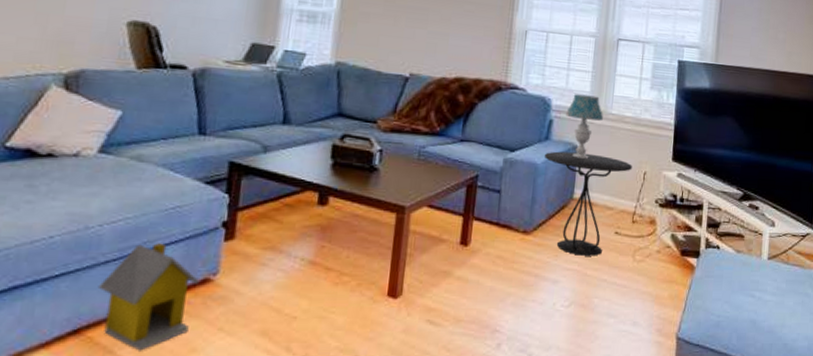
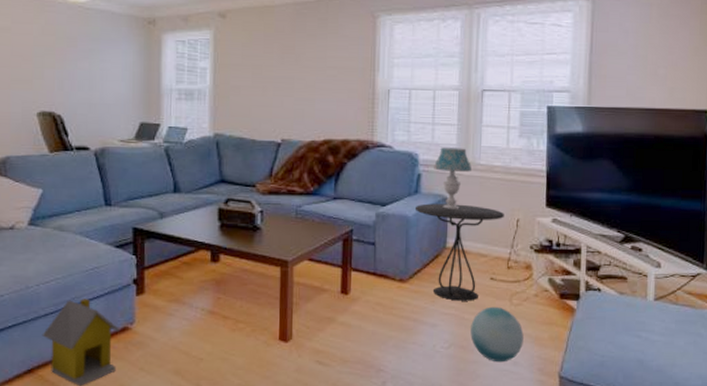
ball: none [592,262,645,323] -> present [470,306,524,363]

